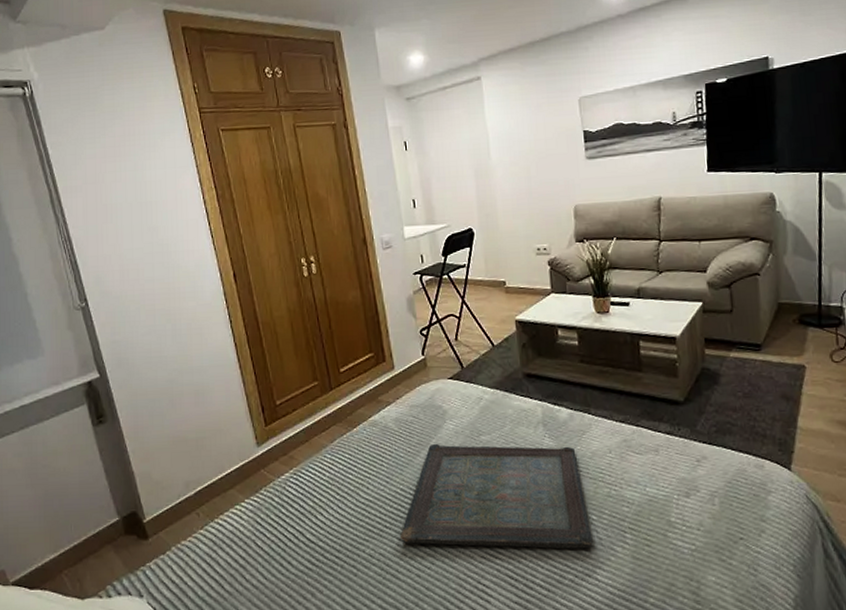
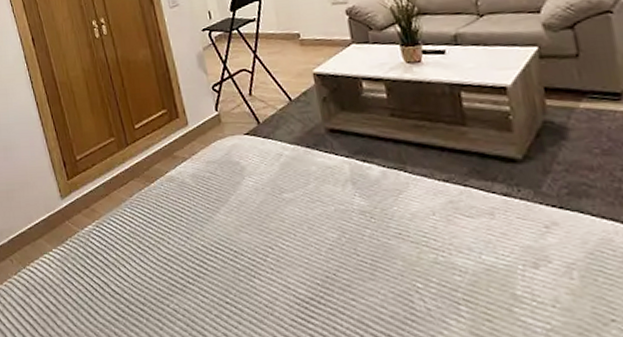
serving tray: present [400,443,593,549] -> none [204,200,420,319]

